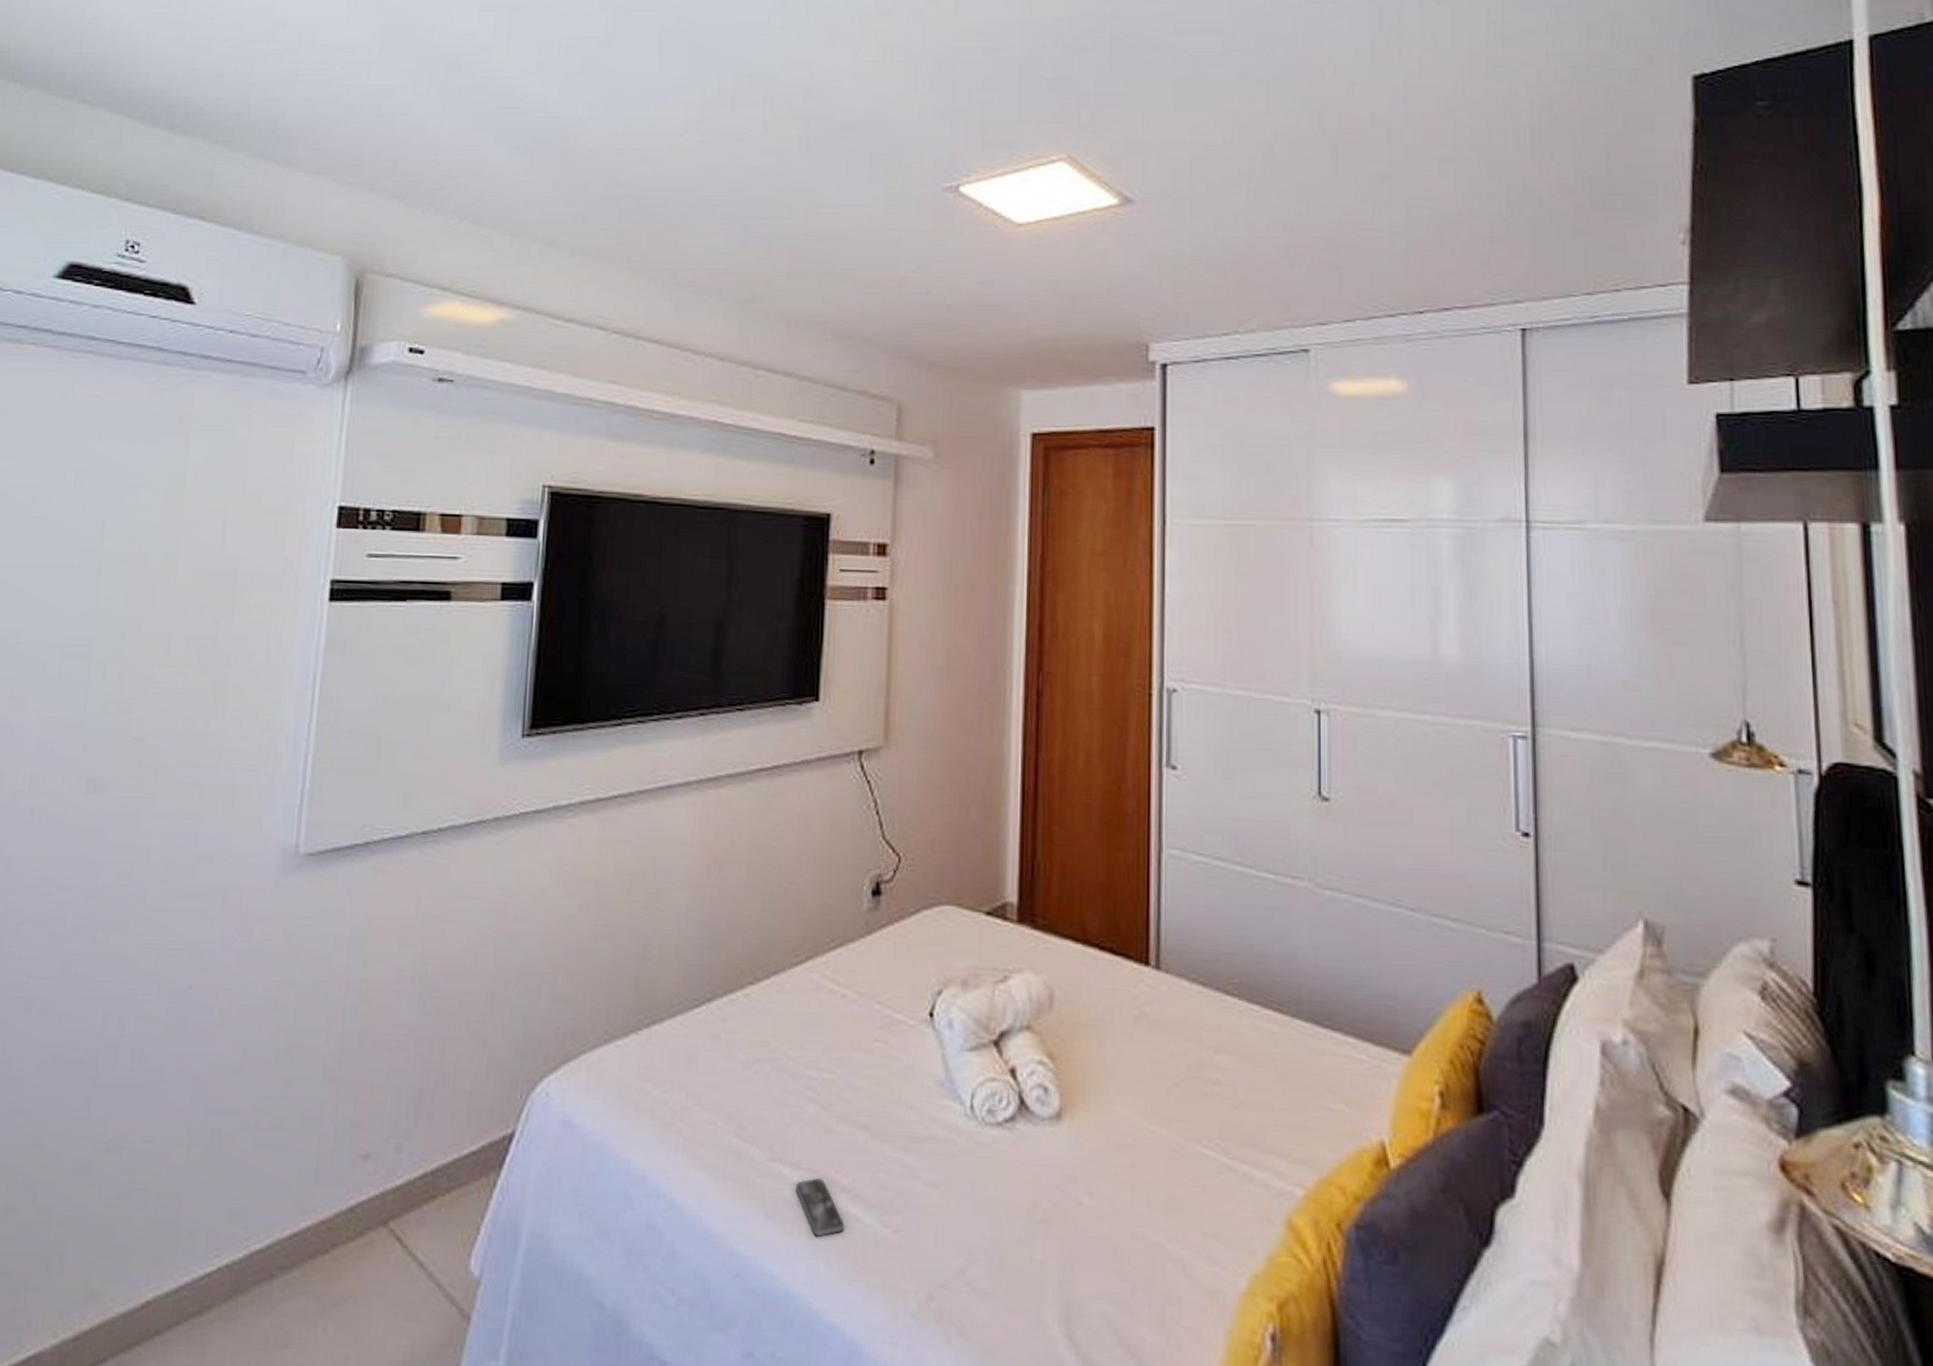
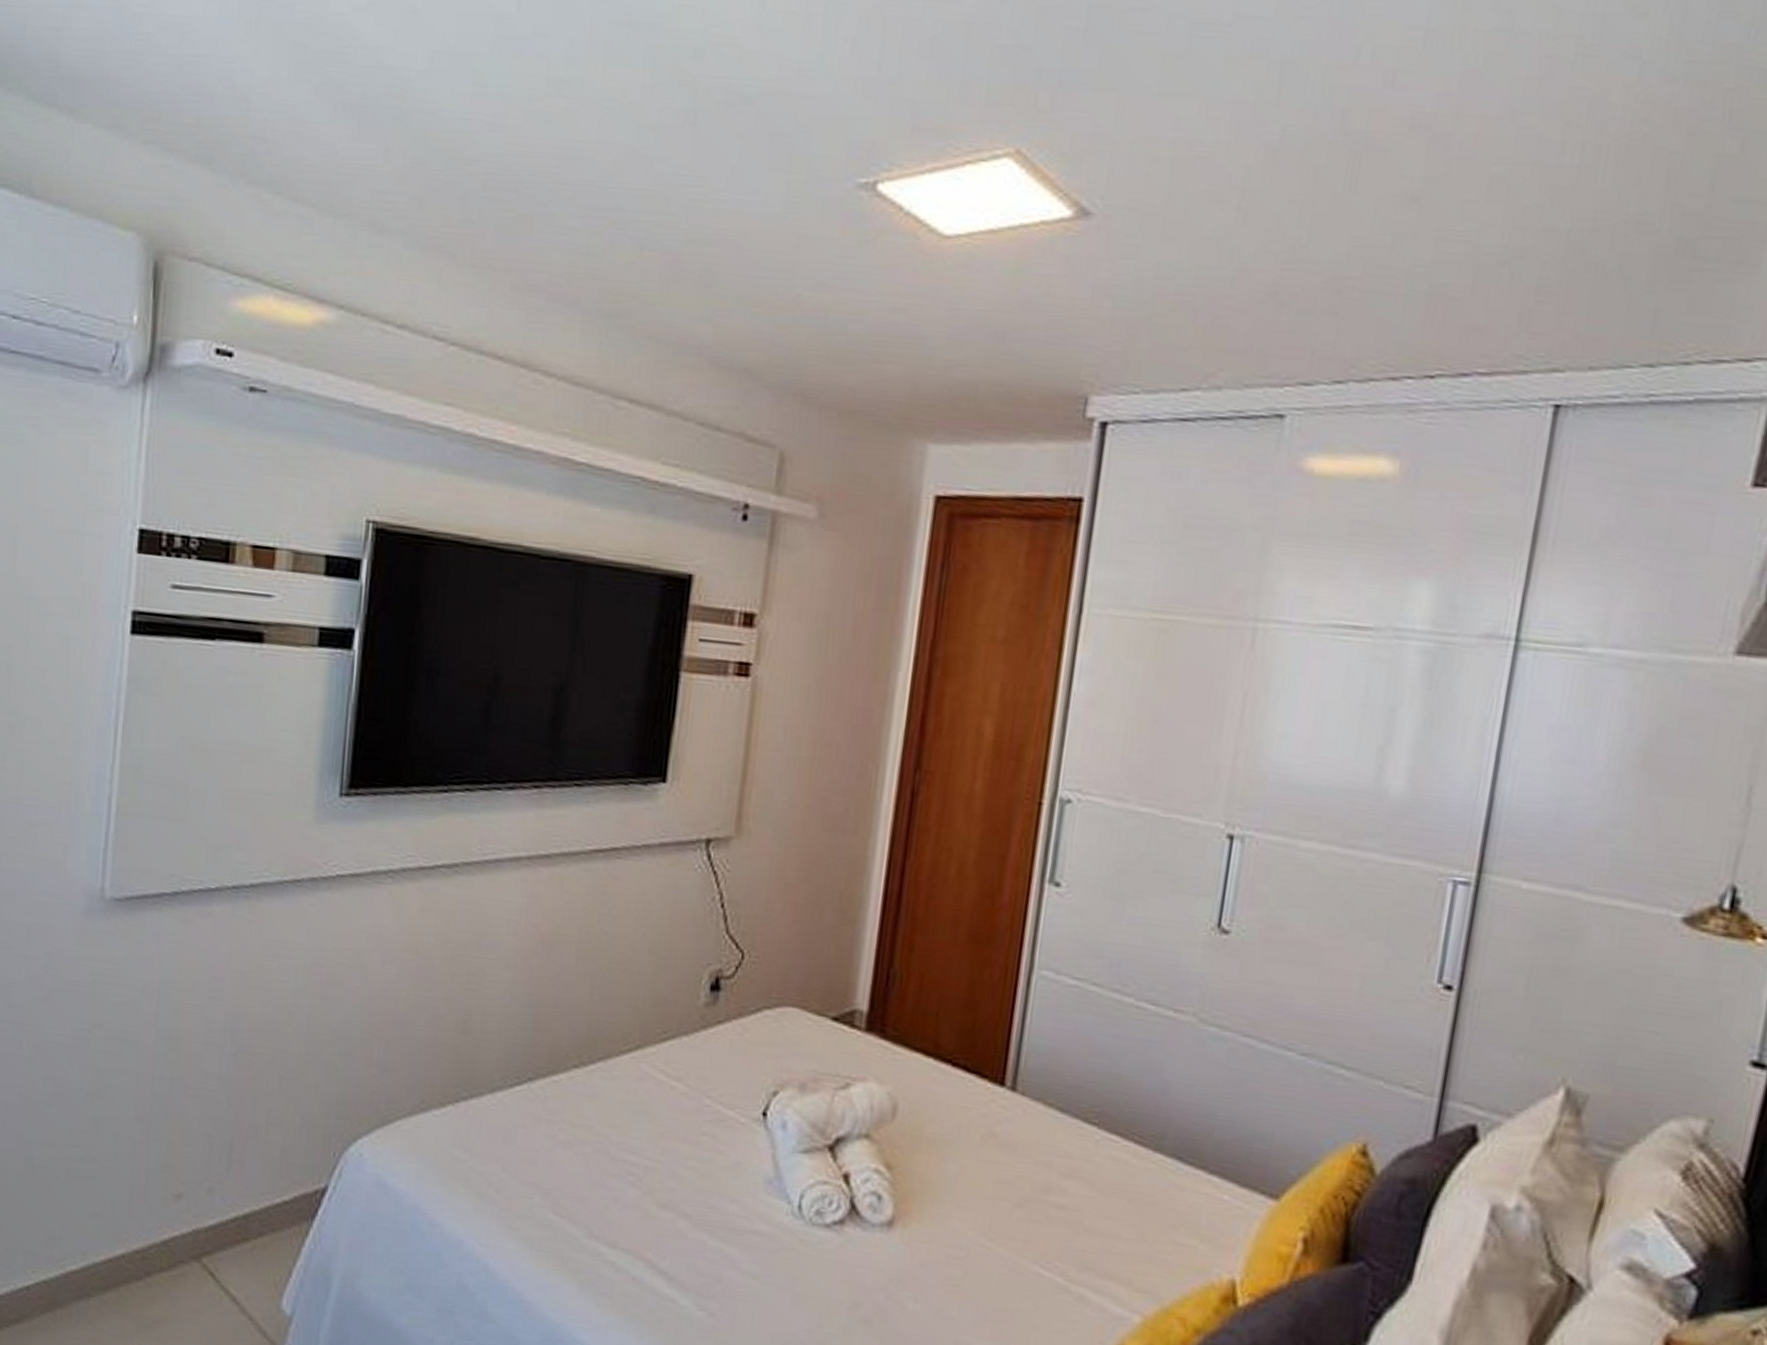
mobile phone: present [795,1178,845,1238] -> none [611,1258,659,1313]

